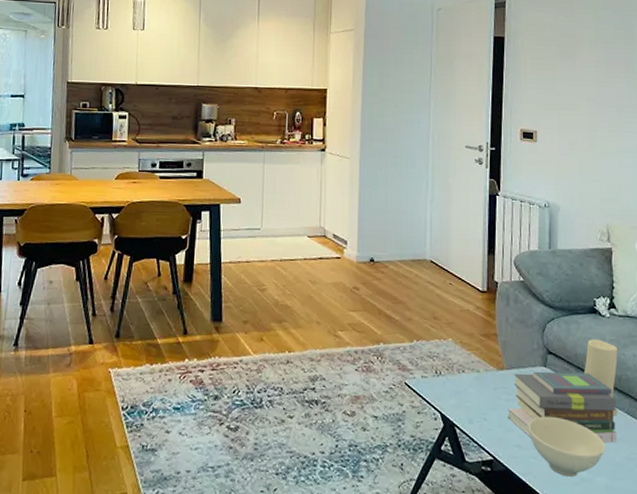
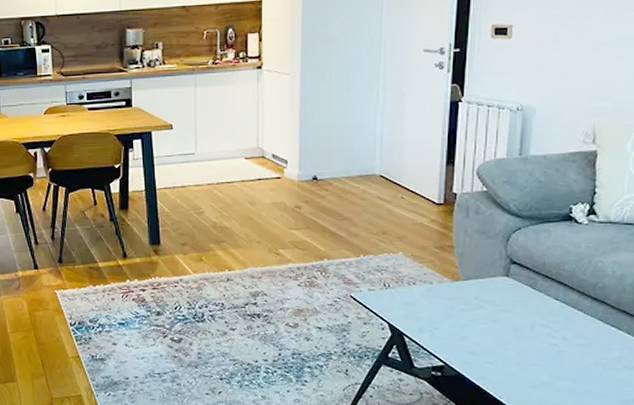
books: present [508,371,617,444] -> none [462,281,589,350]
bowl: present [528,416,605,477] -> none [484,324,571,381]
candle: present [584,339,618,416] -> none [552,247,594,323]

